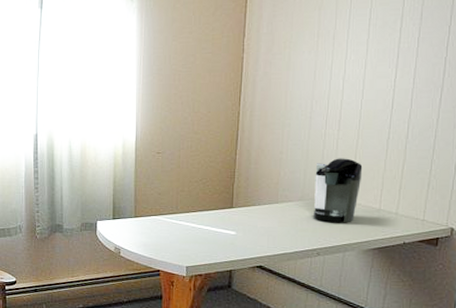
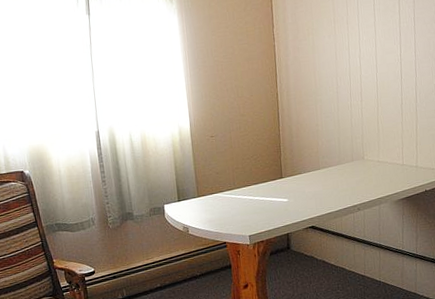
coffee maker: present [313,158,363,223] -> none [347,124,386,181]

